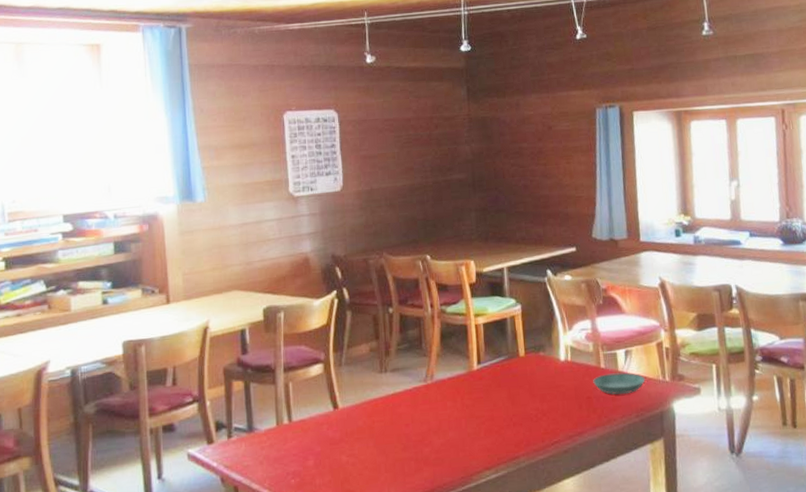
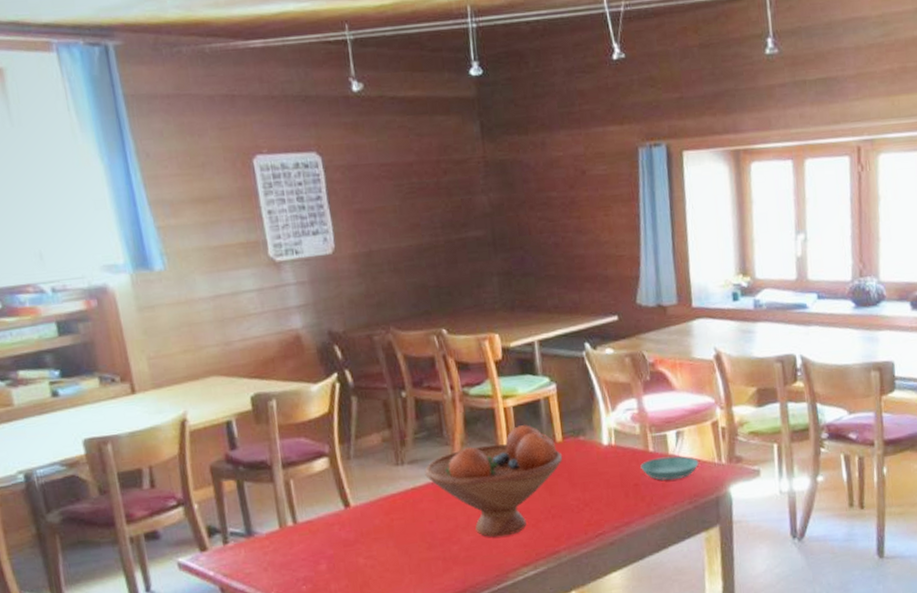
fruit bowl: none [404,340,525,442] -> present [424,425,563,537]

